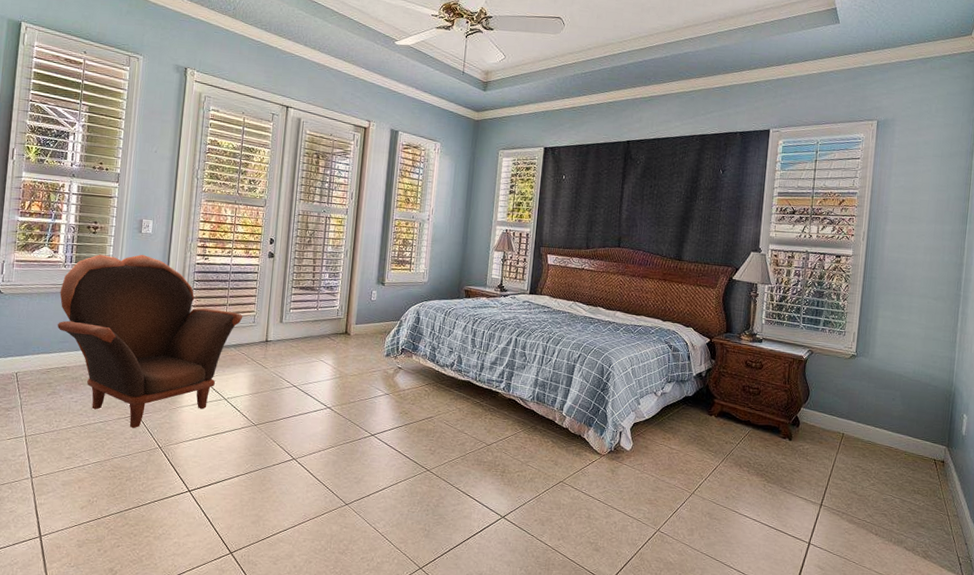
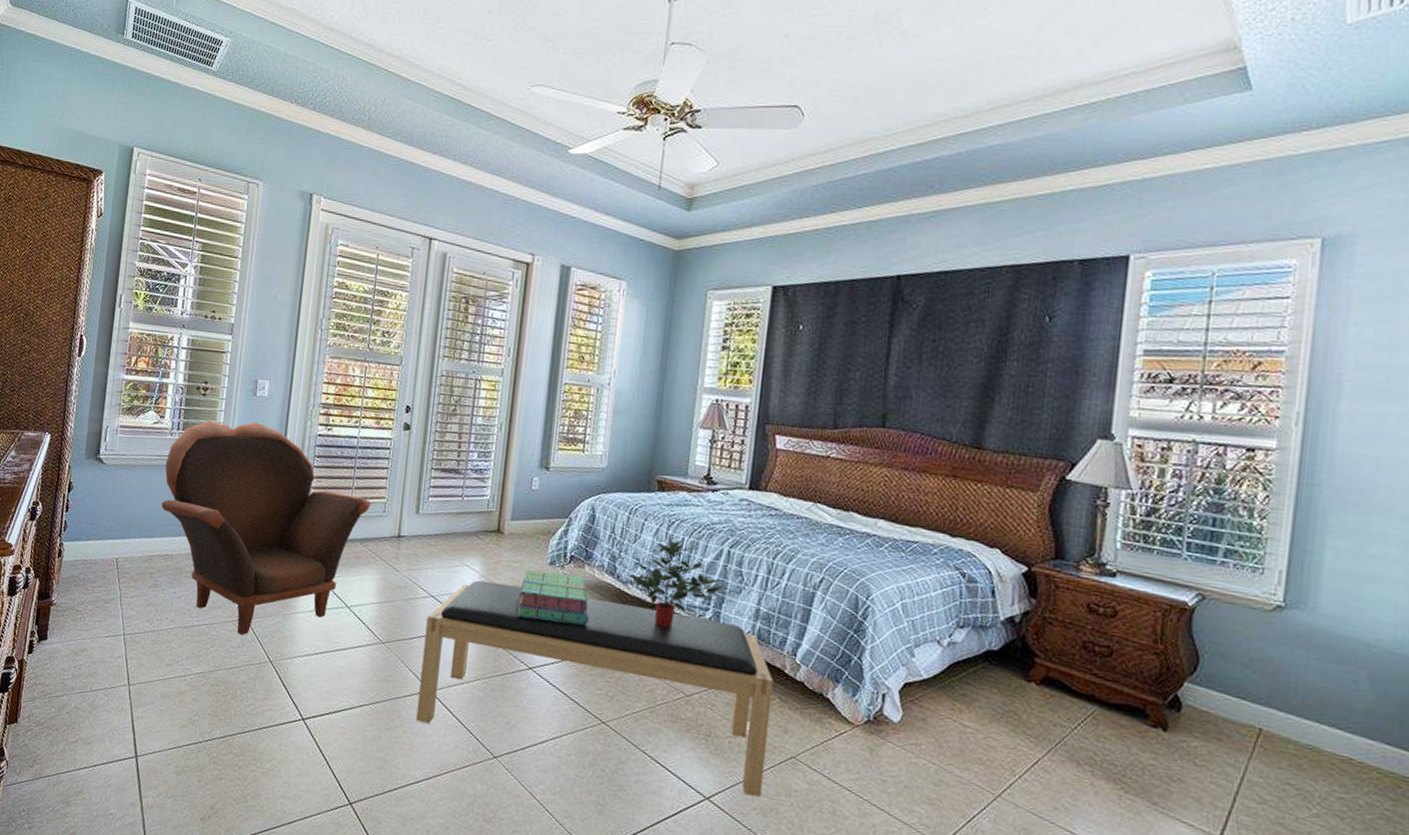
bench: none [283,371,548,512] -> present [416,580,774,798]
stack of books: none [361,361,417,400] -> present [516,570,590,625]
potted plant: none [445,333,515,397] -> present [629,540,726,628]

